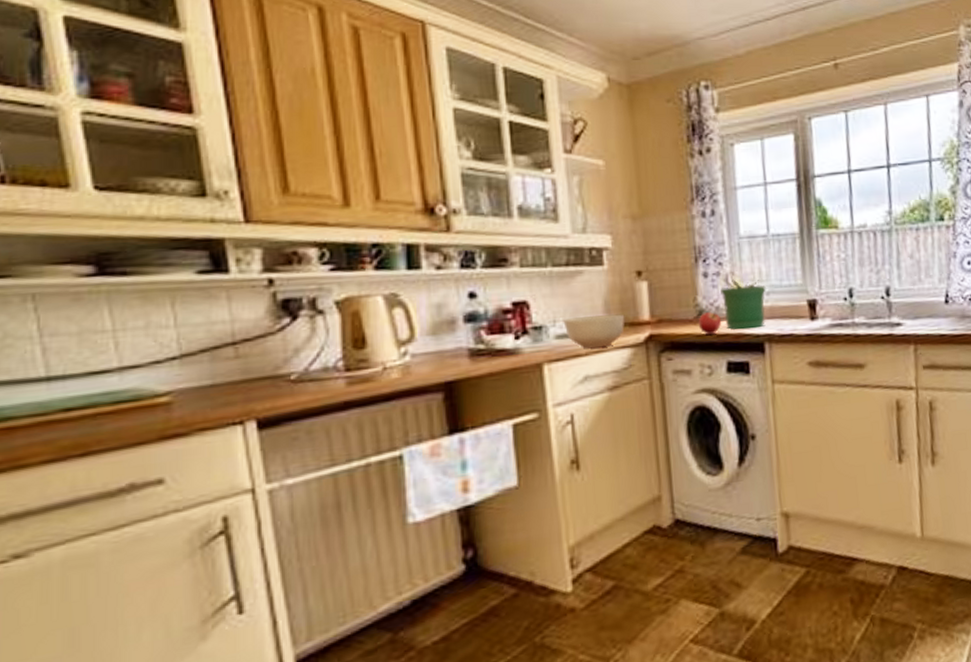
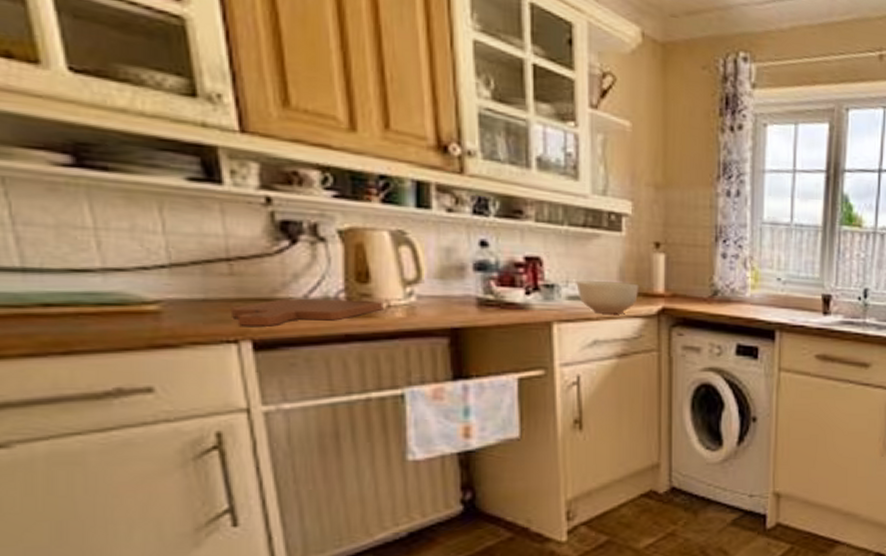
cutting board: none [236,365,380,406] -> present [230,298,383,327]
fruit: present [698,312,722,336] -> none [712,293,736,317]
planter: present [720,279,767,331] -> none [738,263,784,316]

